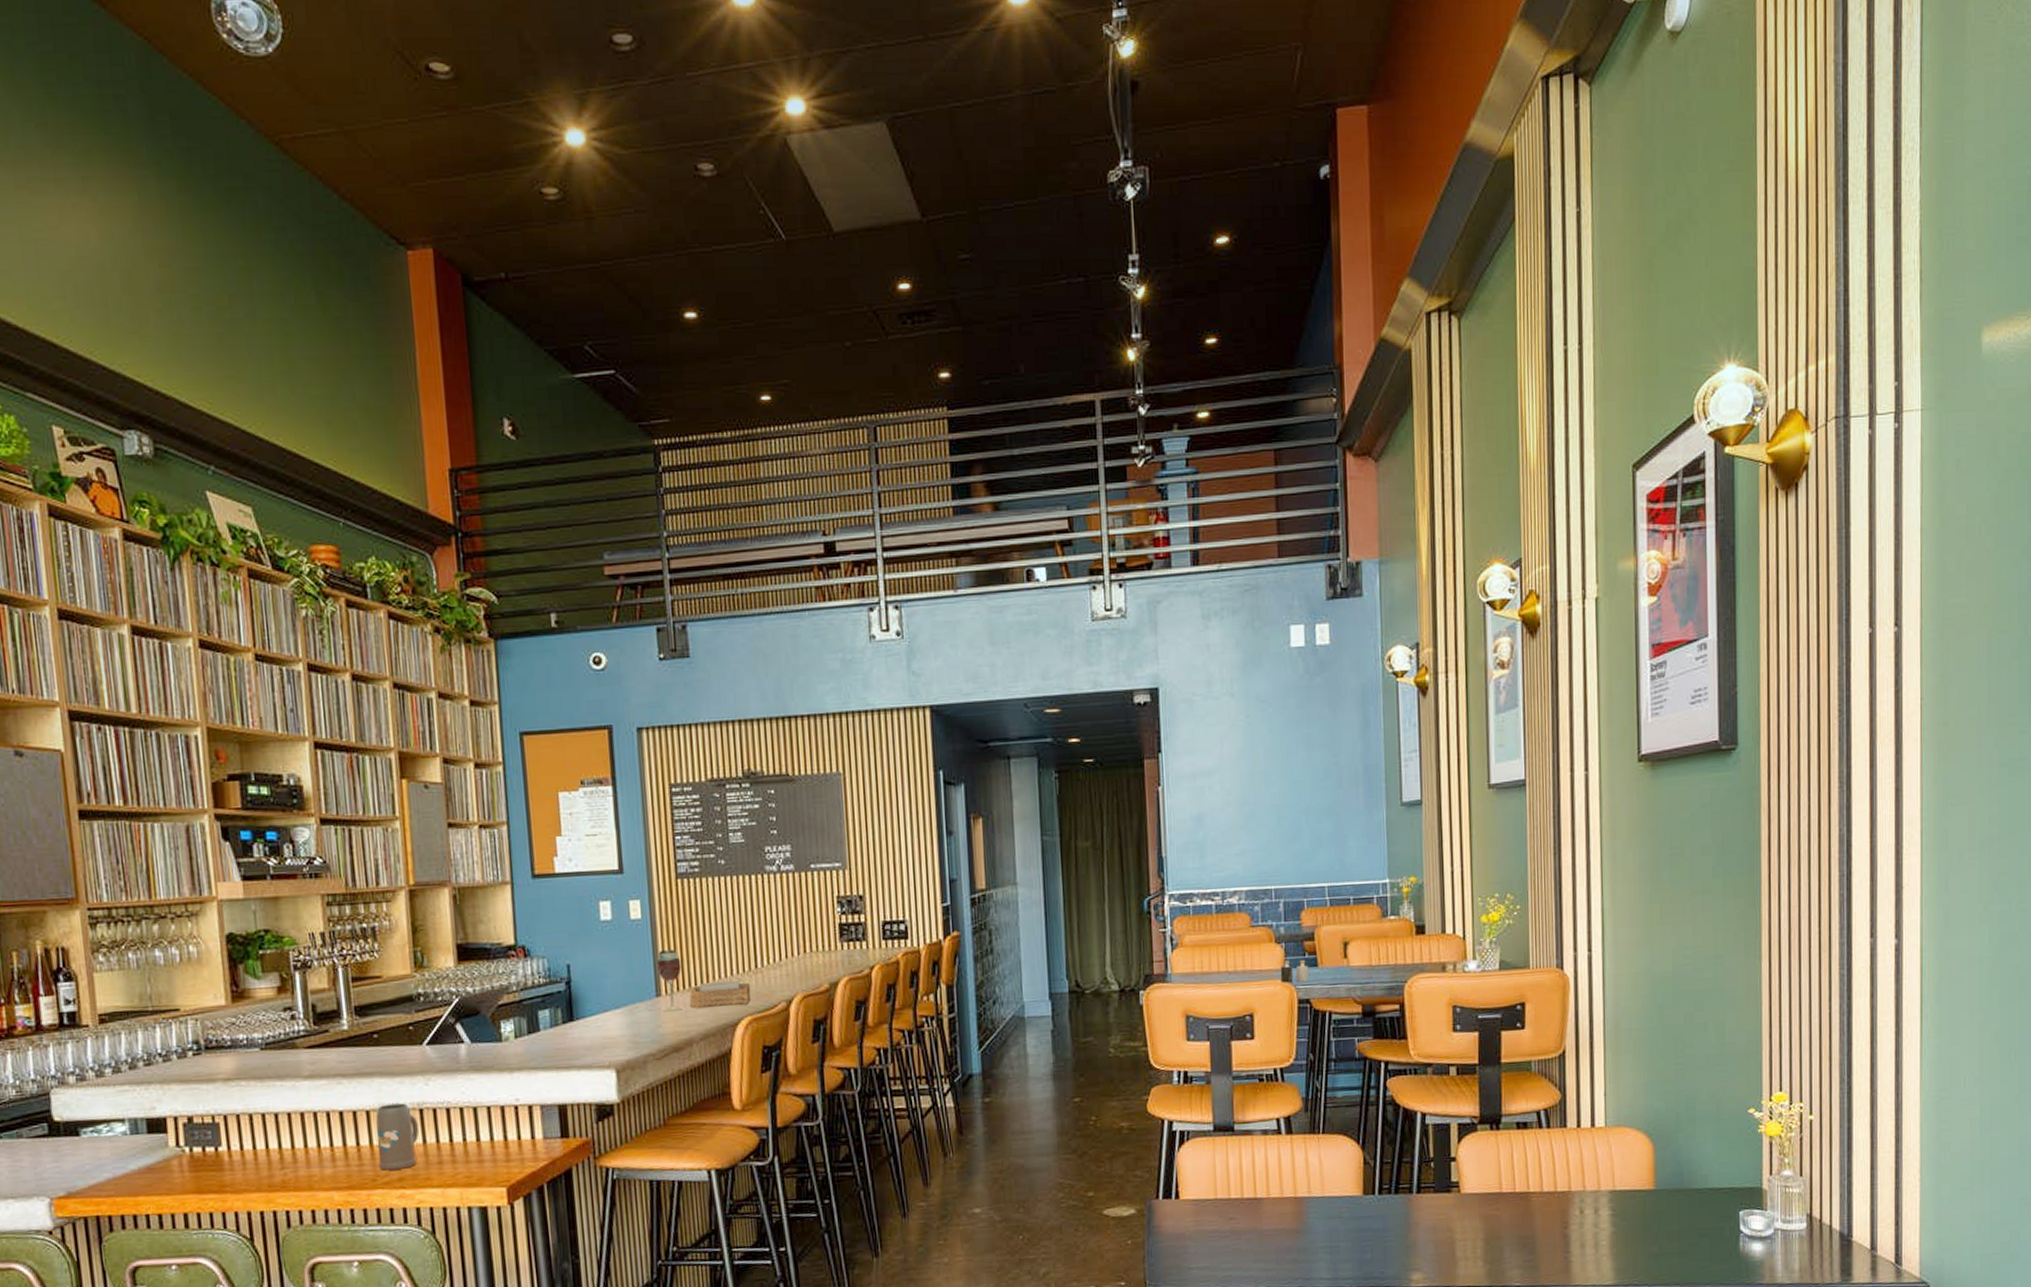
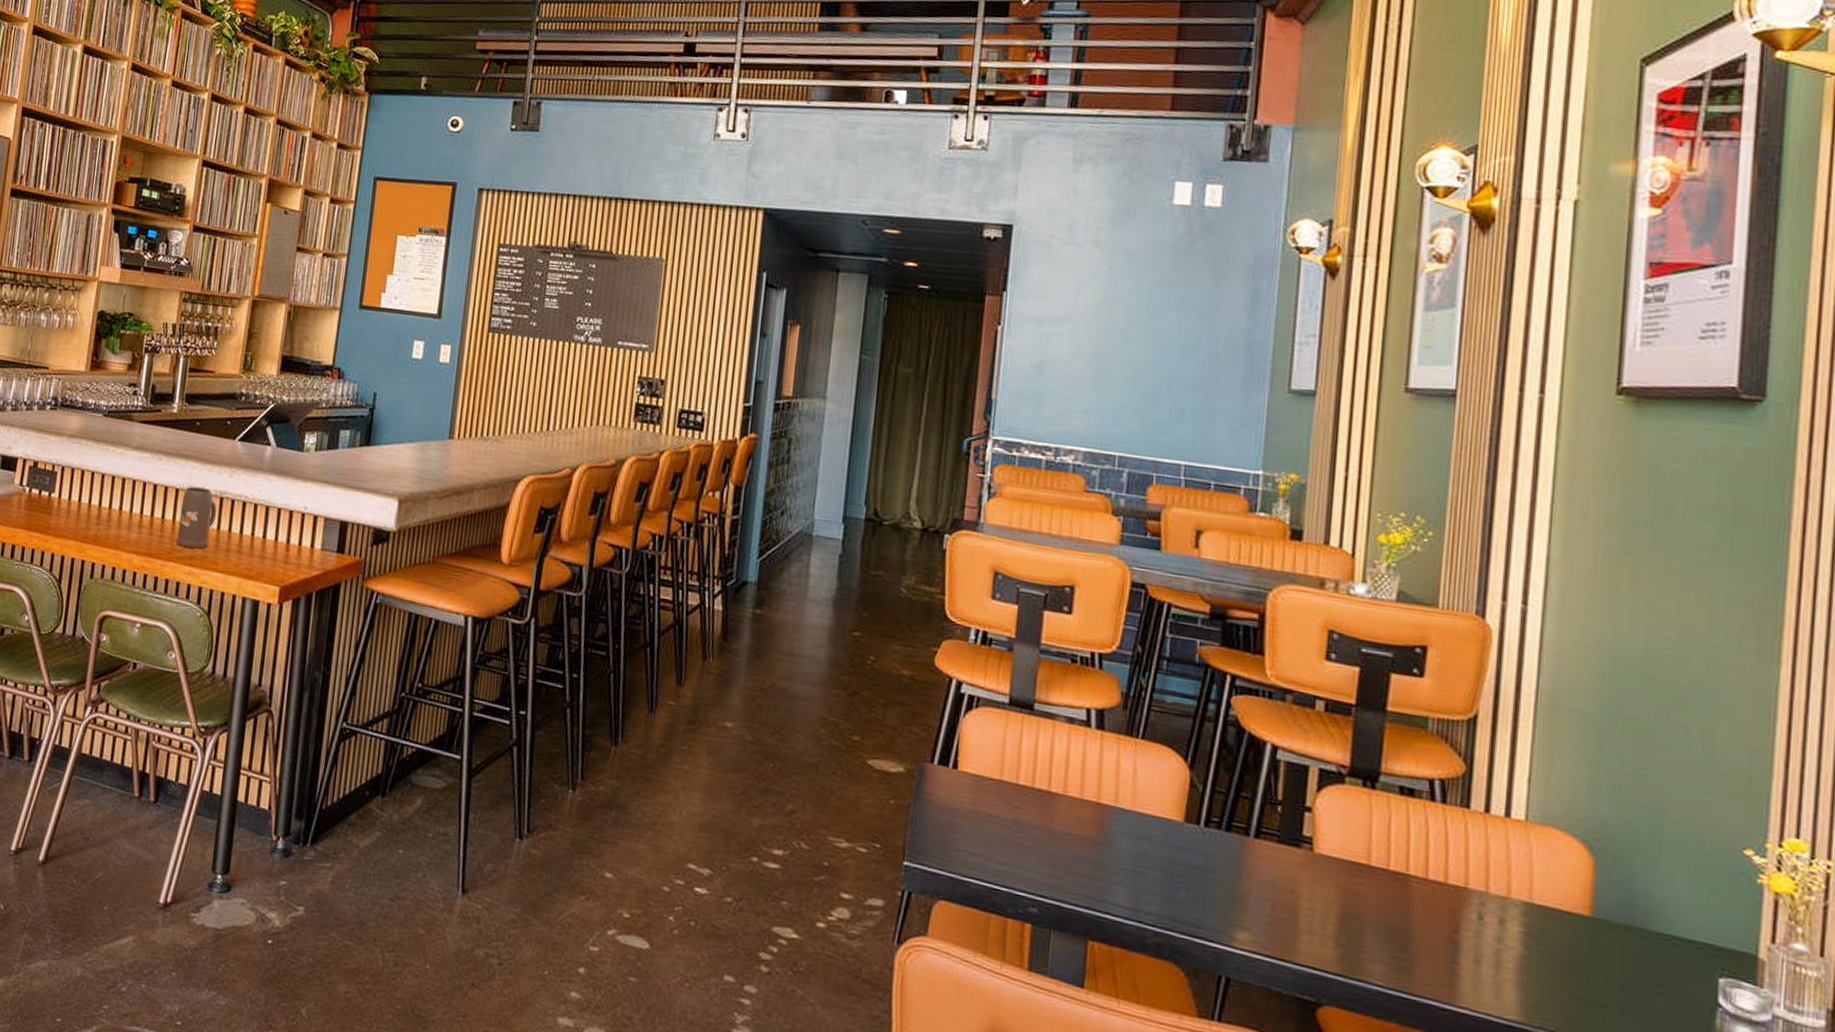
wineglass: present [656,950,683,1013] -> none [452,396,478,458]
napkin holder: present [689,981,751,1009] -> none [479,435,539,465]
candle: present [1280,959,1309,983] -> none [1112,536,1150,566]

